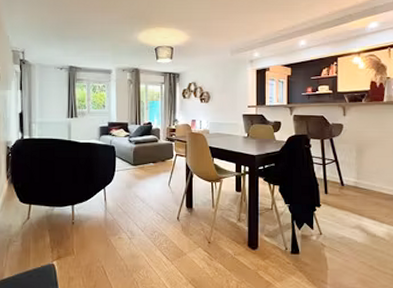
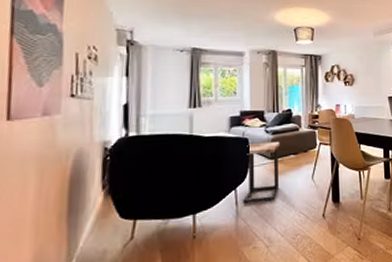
side table: none [110,150,141,201] -> present [243,141,280,204]

